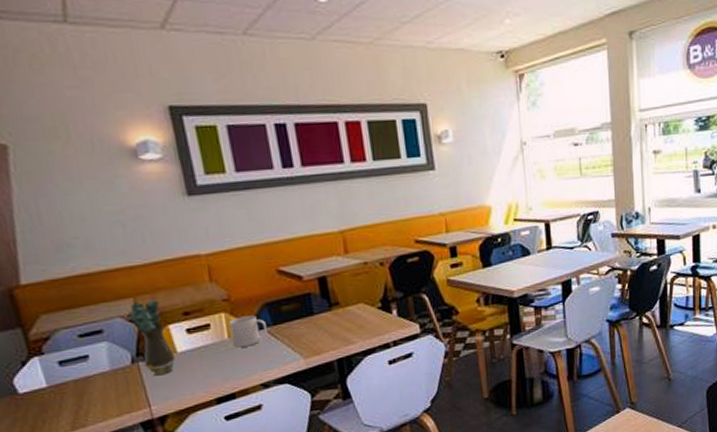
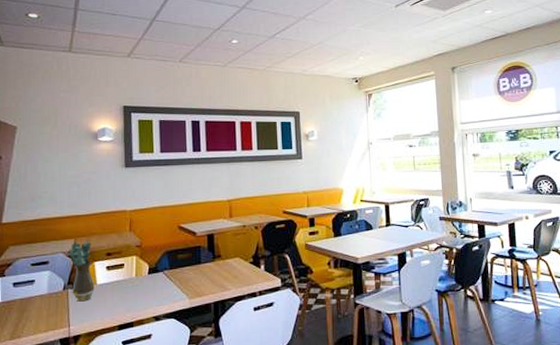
mug: present [228,315,269,348] -> none [138,260,166,285]

